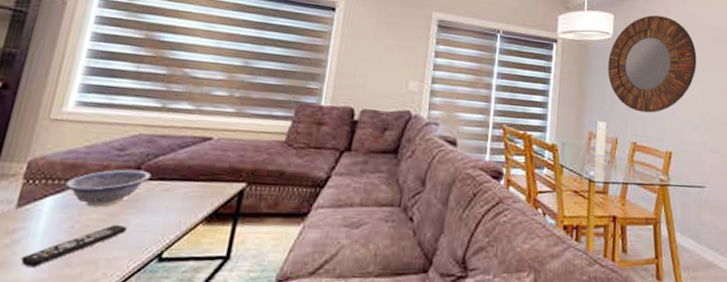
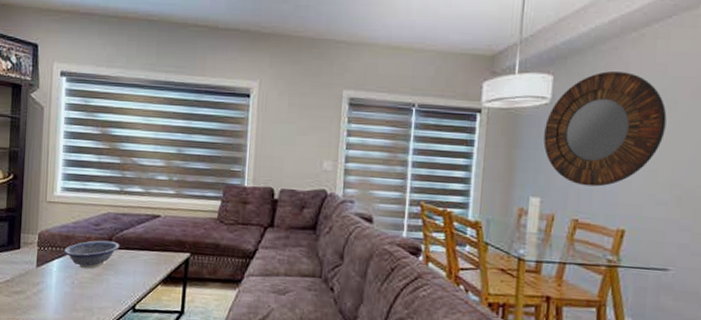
remote control: present [21,224,128,267] -> none [45,282,109,310]

